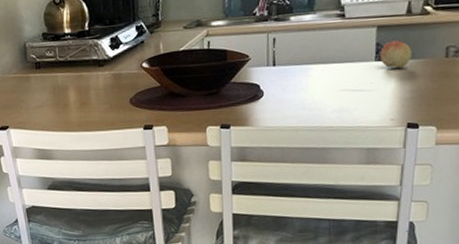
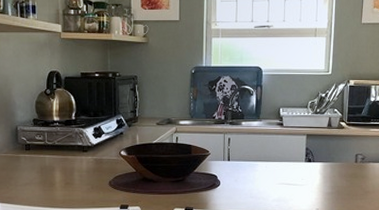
fruit: present [380,40,411,69] -> none [309,147,331,169]

